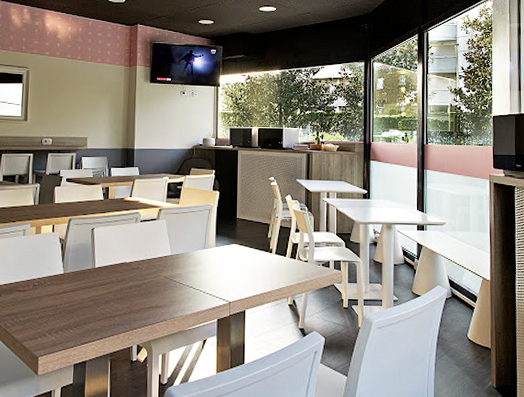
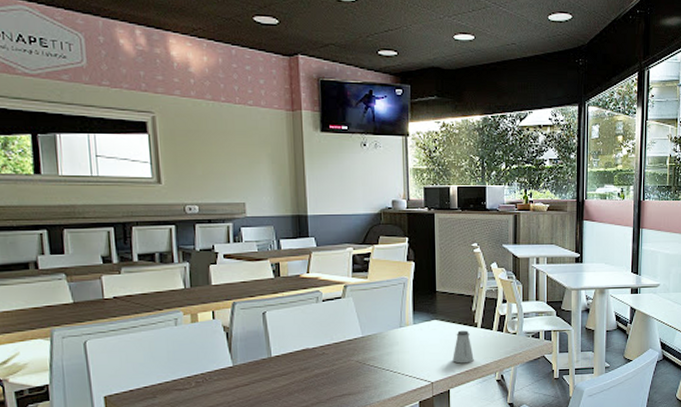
saltshaker: none [249,255,268,286] -> present [453,330,474,364]

